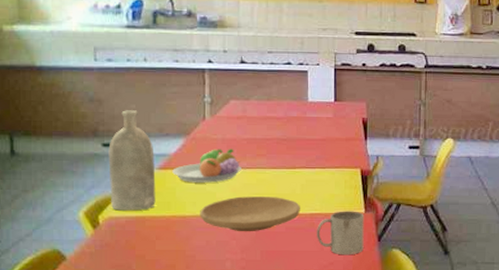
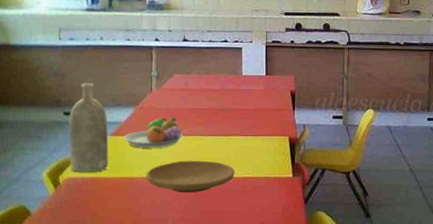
mug: present [317,211,364,256] -> none [249,175,292,217]

